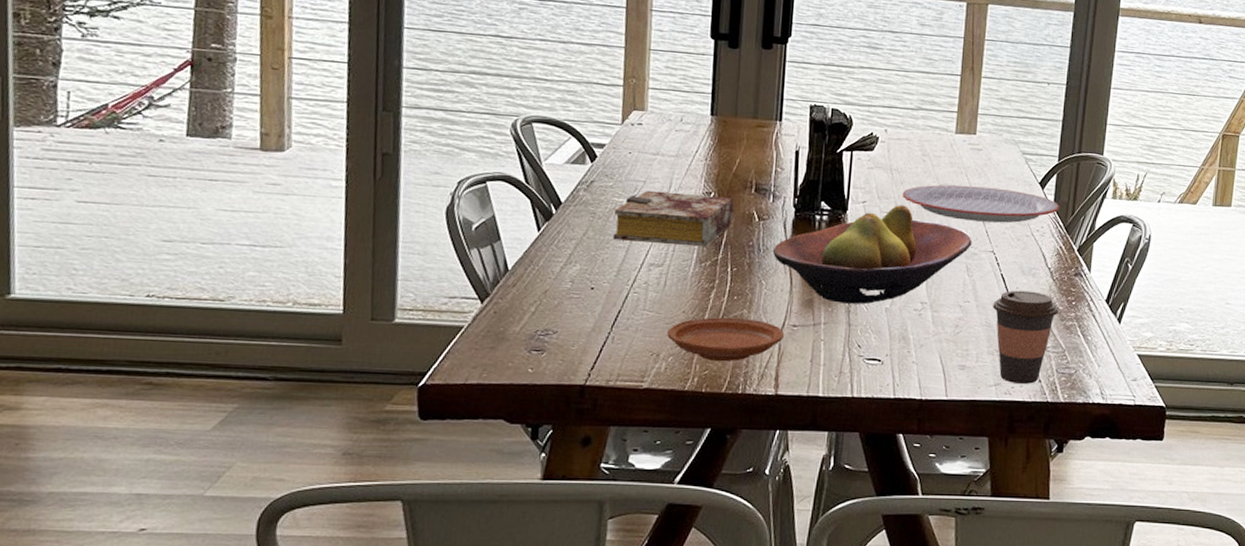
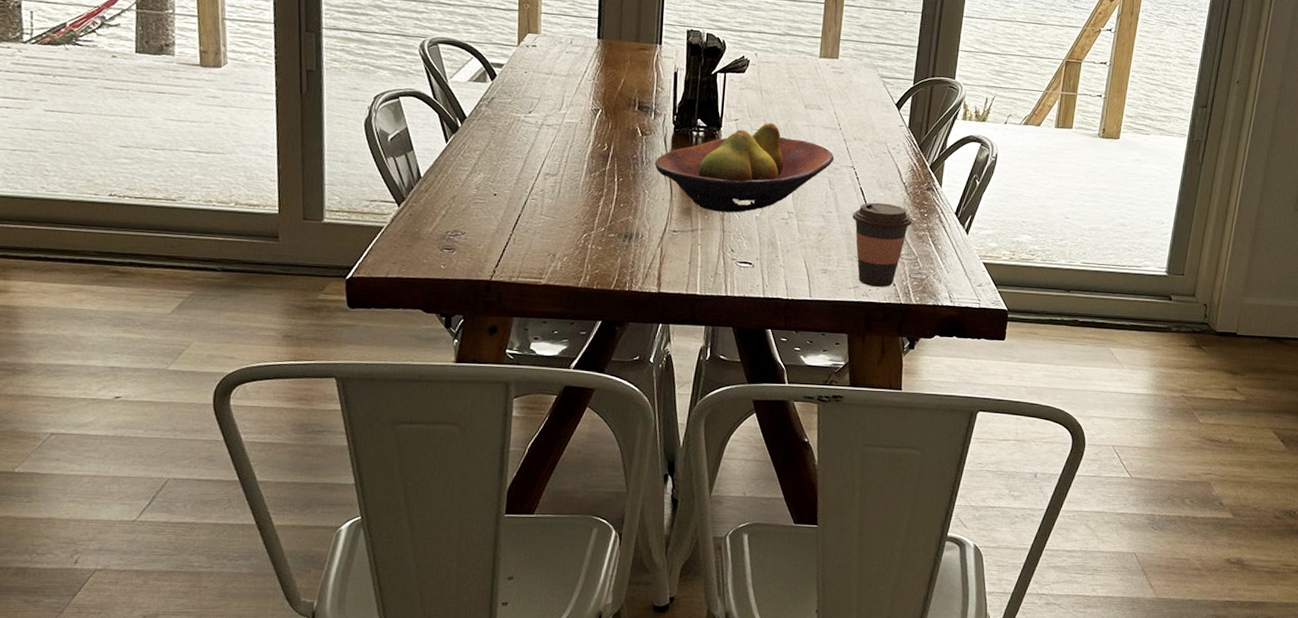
book: present [612,190,734,247] -> none [512,106,620,159]
plate: present [667,317,784,362] -> none [562,222,665,263]
plate: present [902,185,1059,223] -> none [770,105,914,141]

